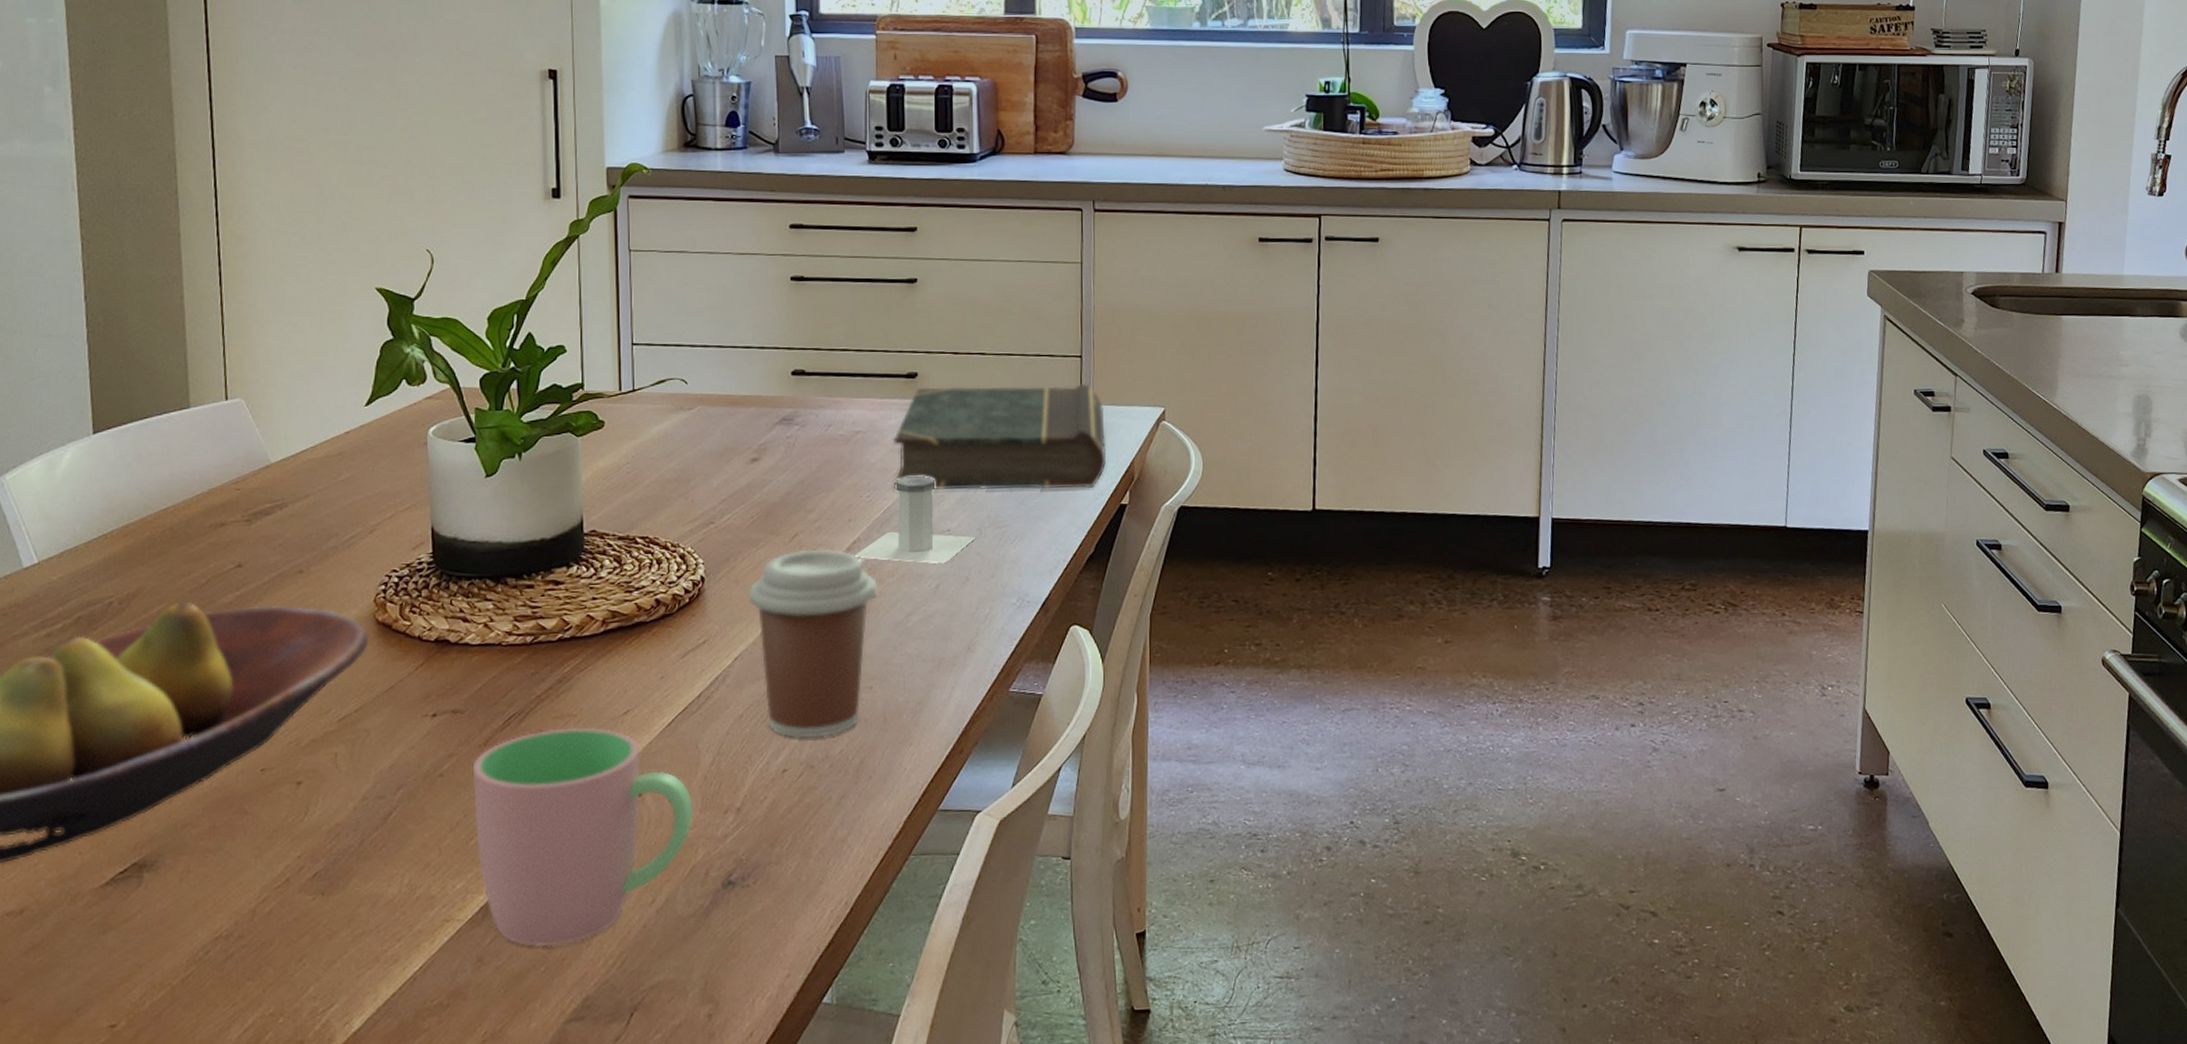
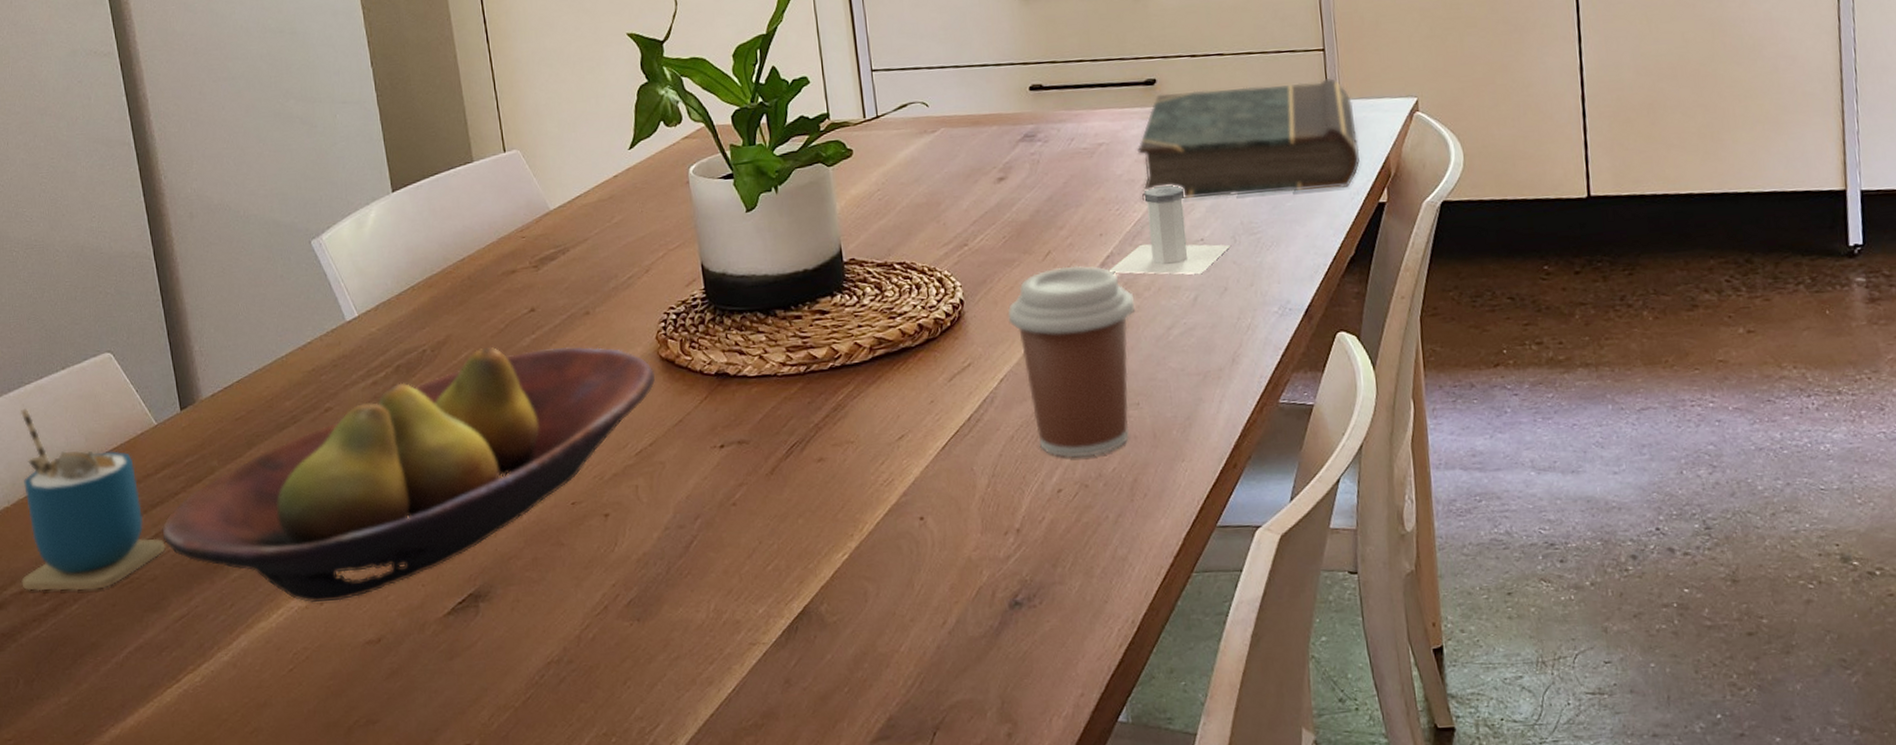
cup: present [472,727,692,947] -> none [763,453,975,669]

